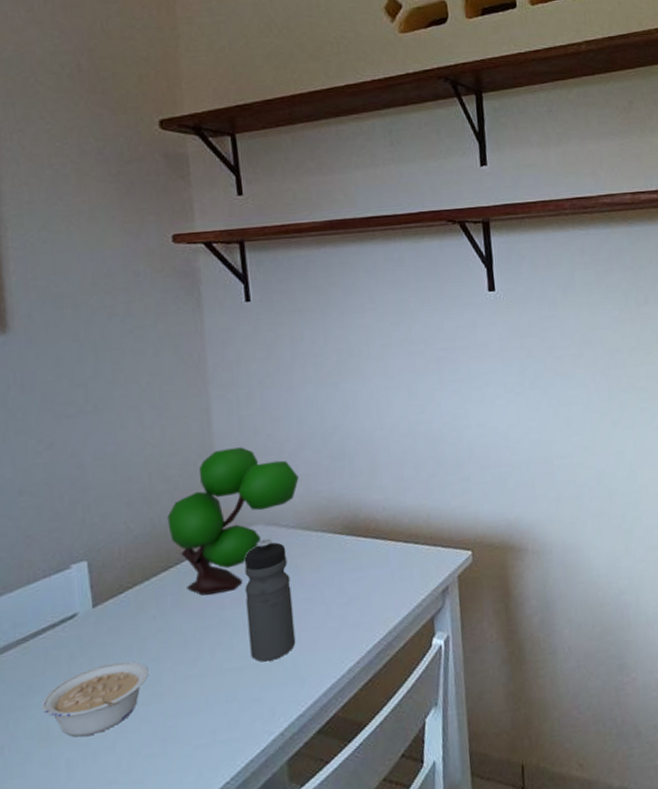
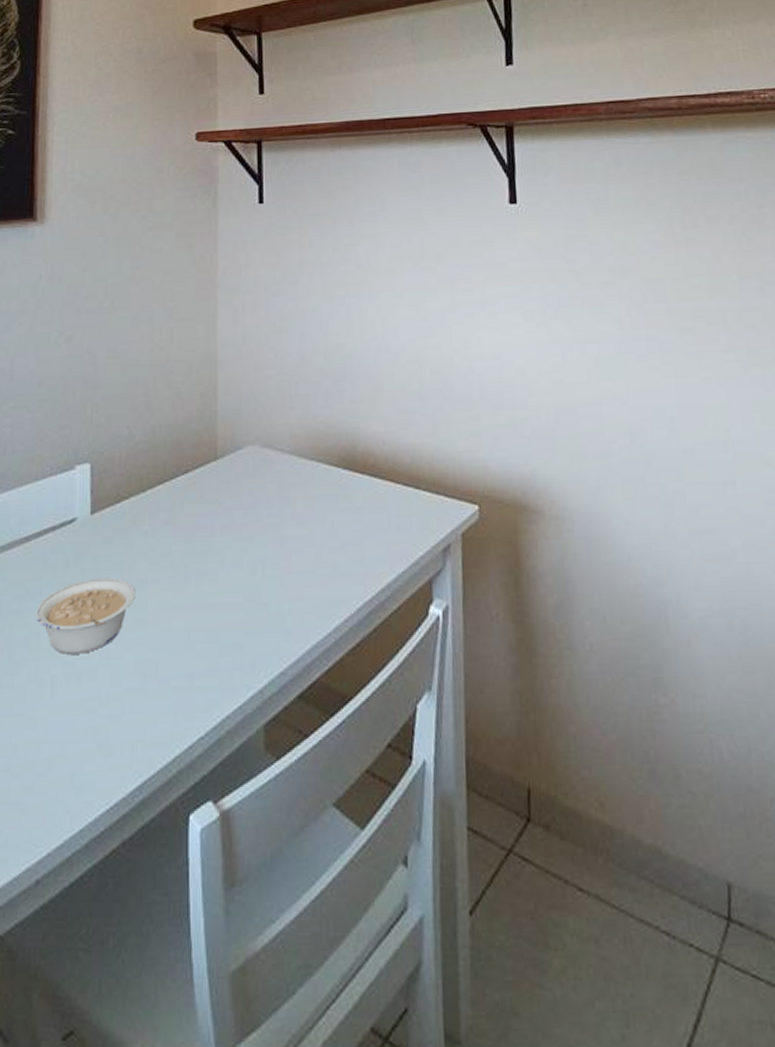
plant: present [167,447,299,596] -> none [167,358,298,517]
water bottle: present [244,539,296,662] -> none [235,463,283,603]

